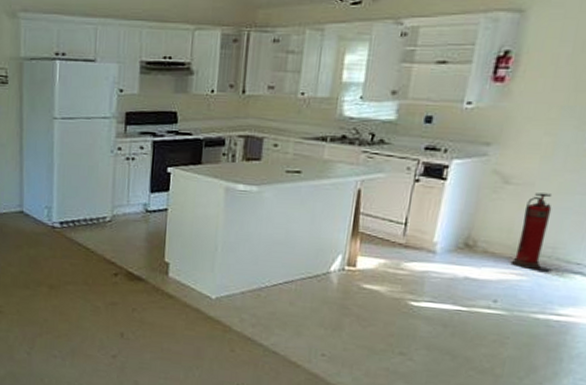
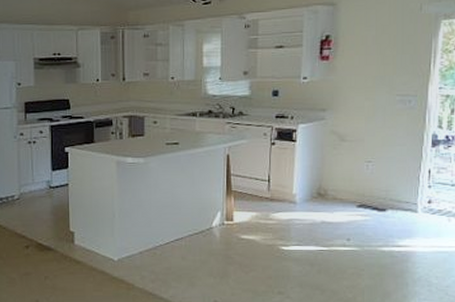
fire extinguisher: present [510,193,553,269] -> none [355,147,380,210]

